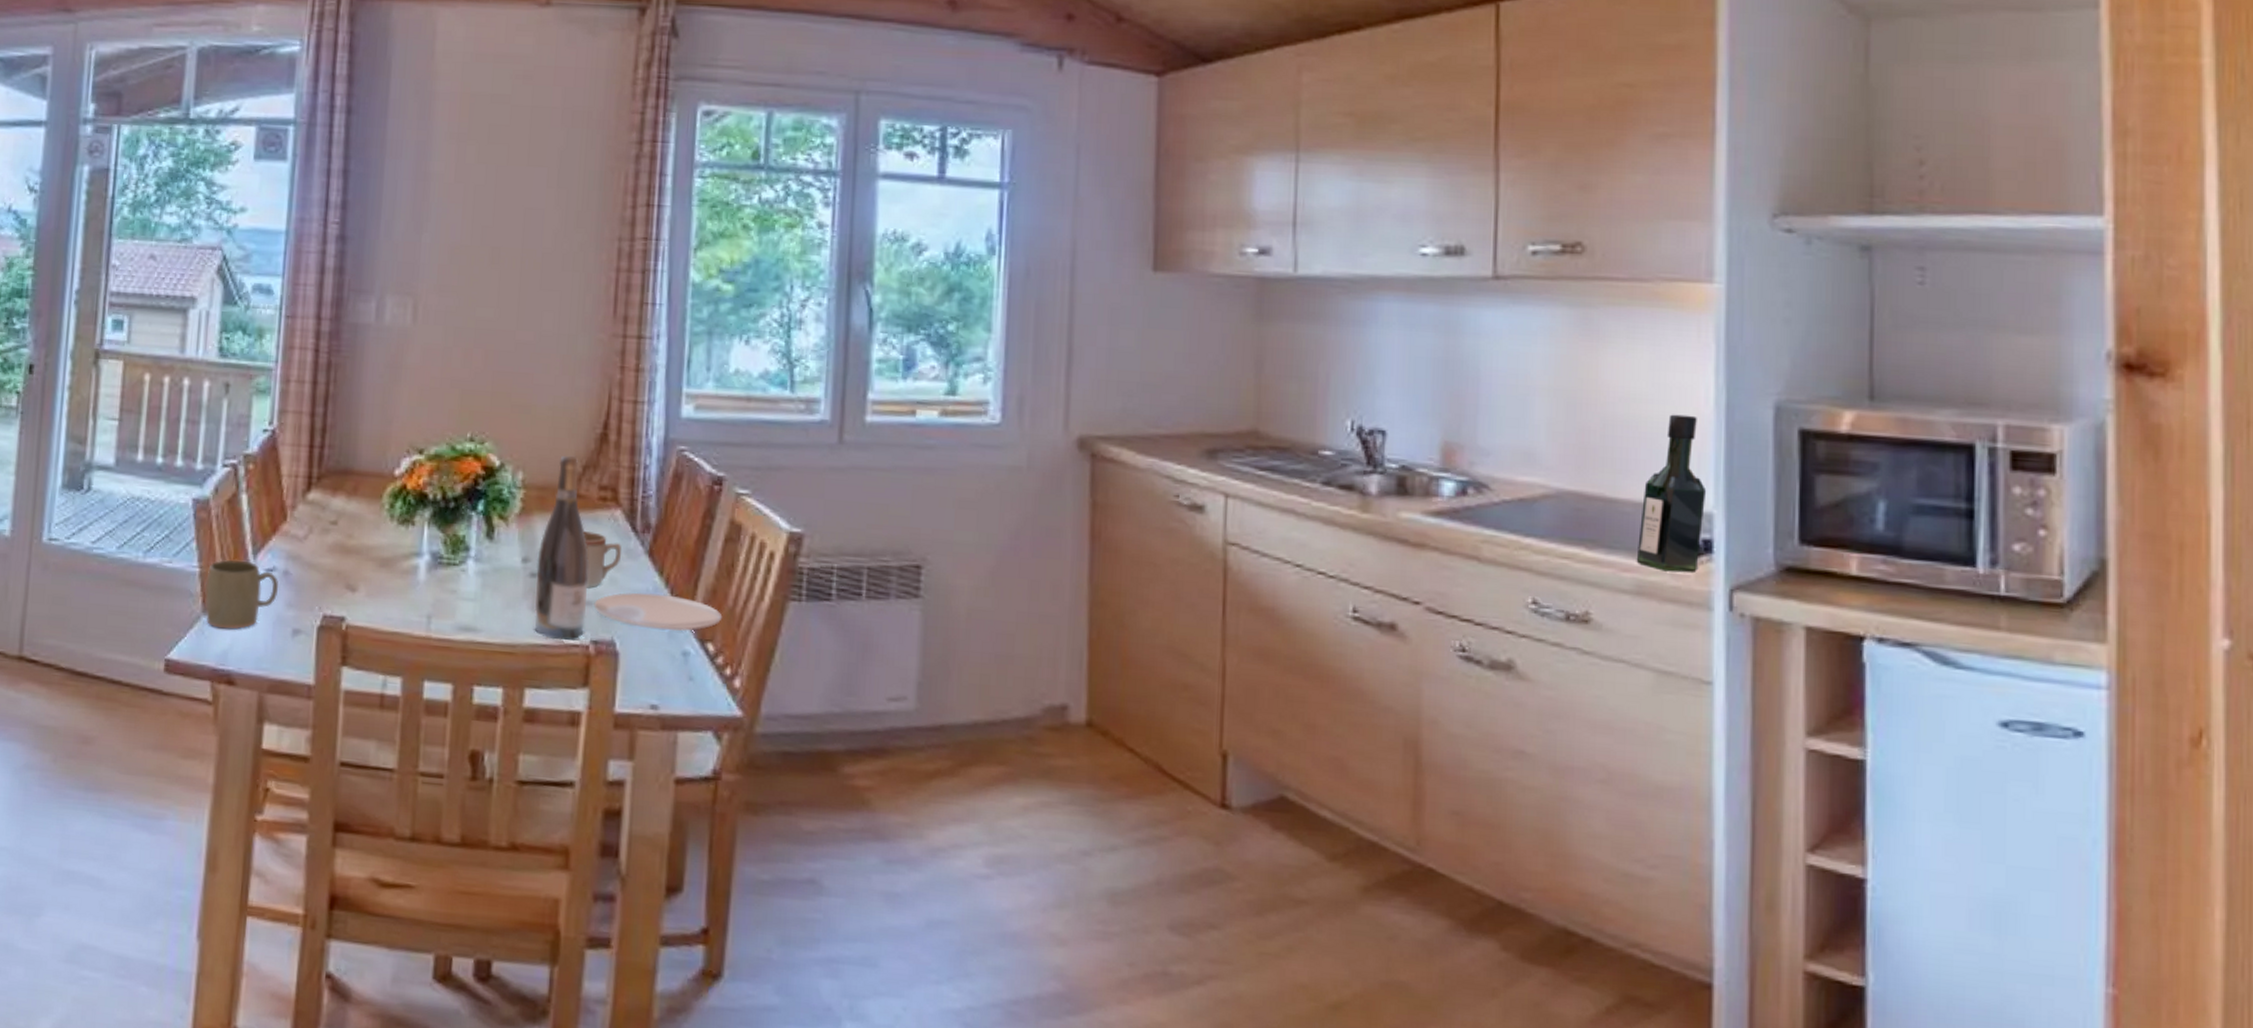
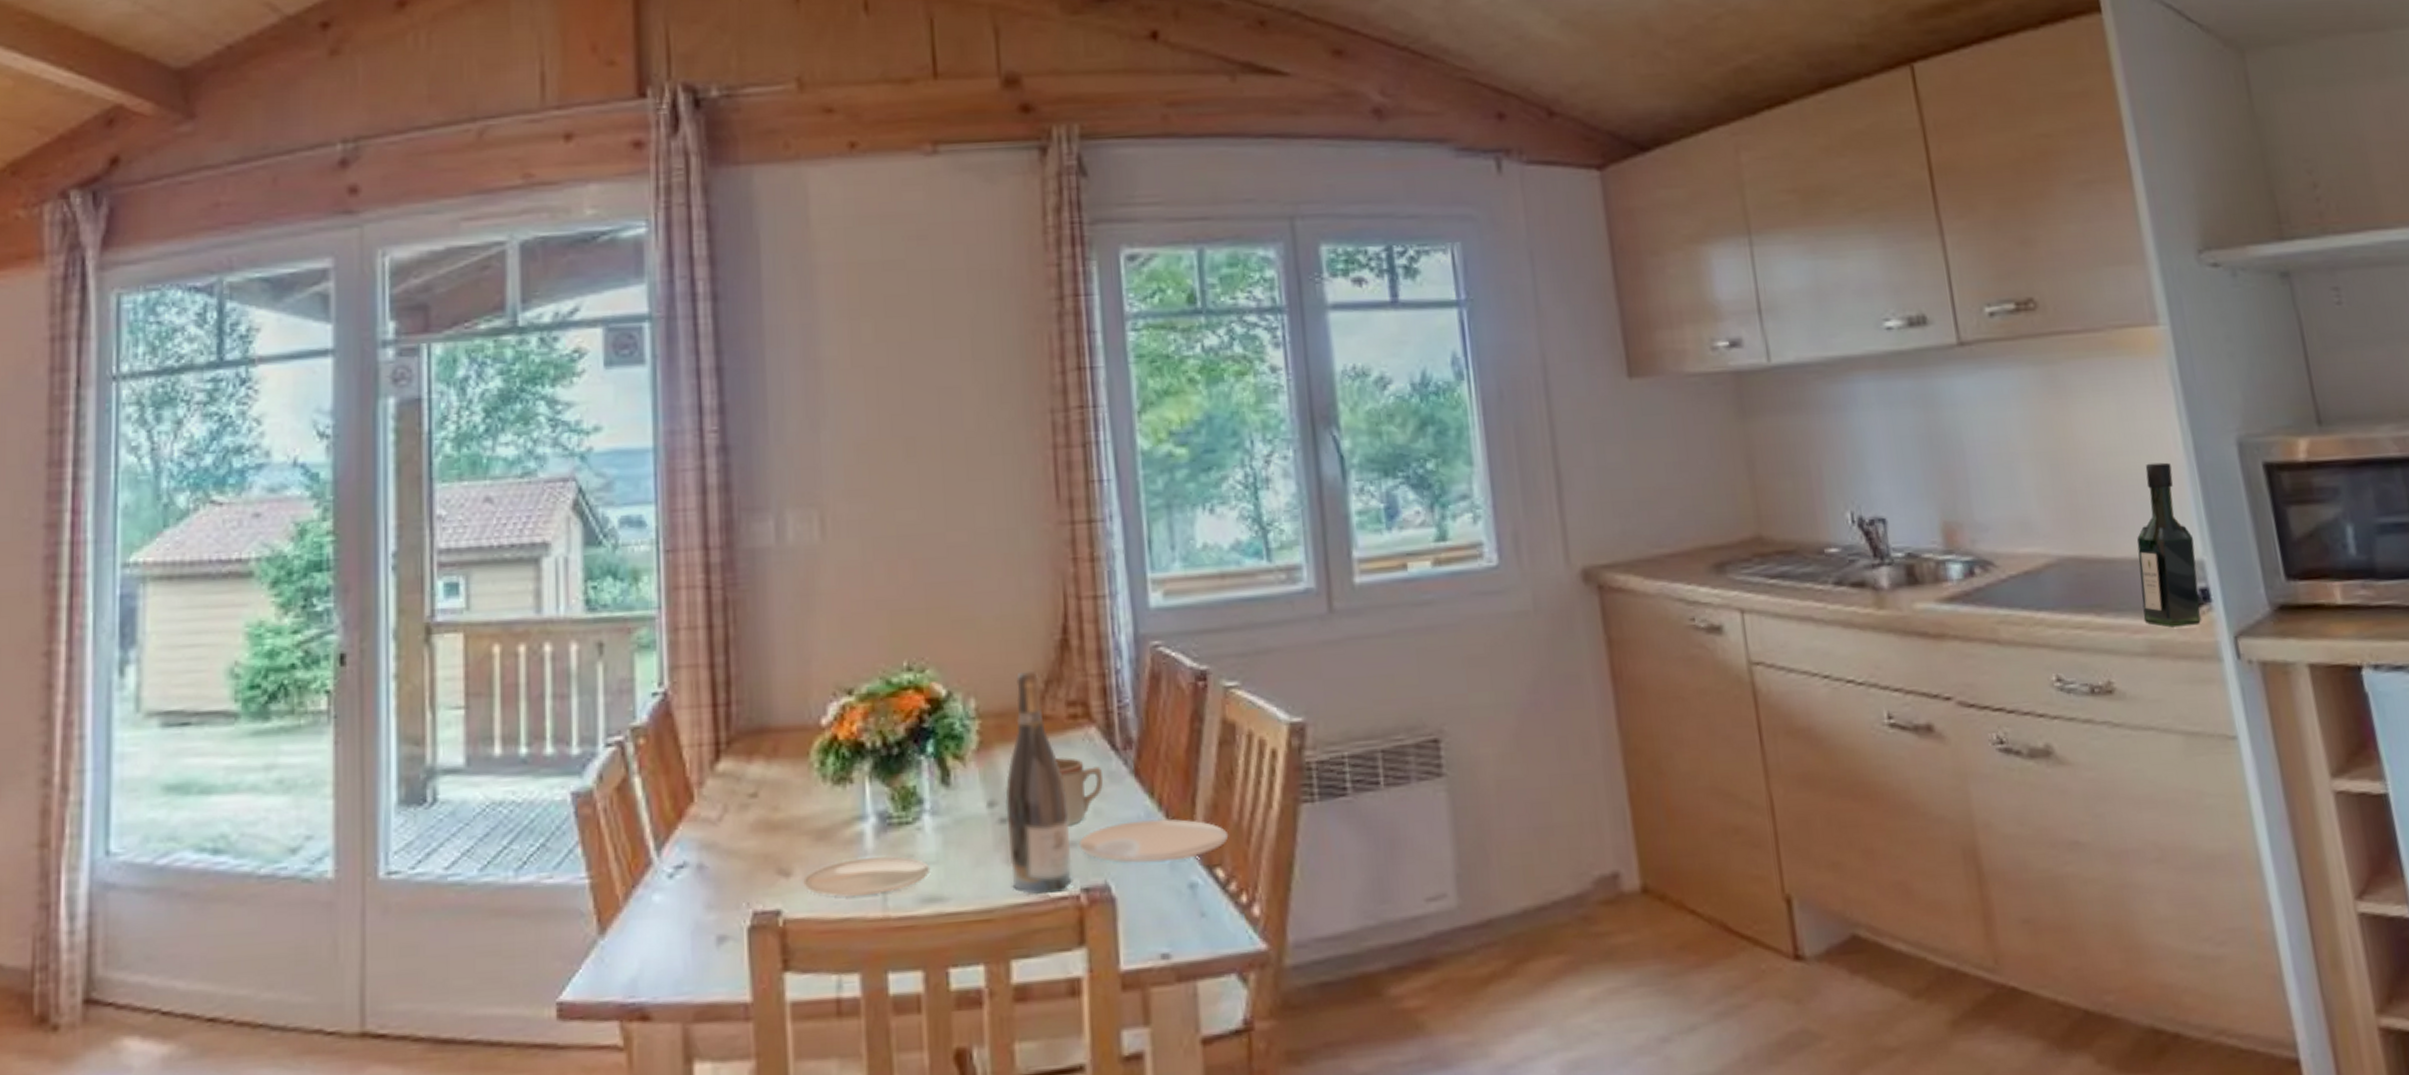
mug: present [204,559,278,629] -> none [598,860,692,951]
plate: none [365,586,469,618] -> present [803,856,930,897]

